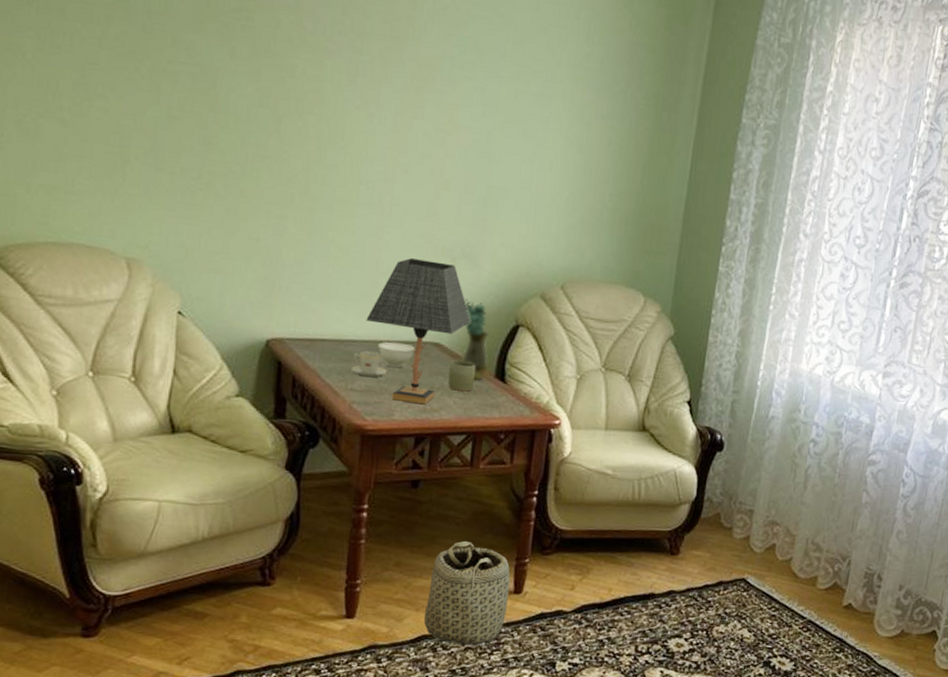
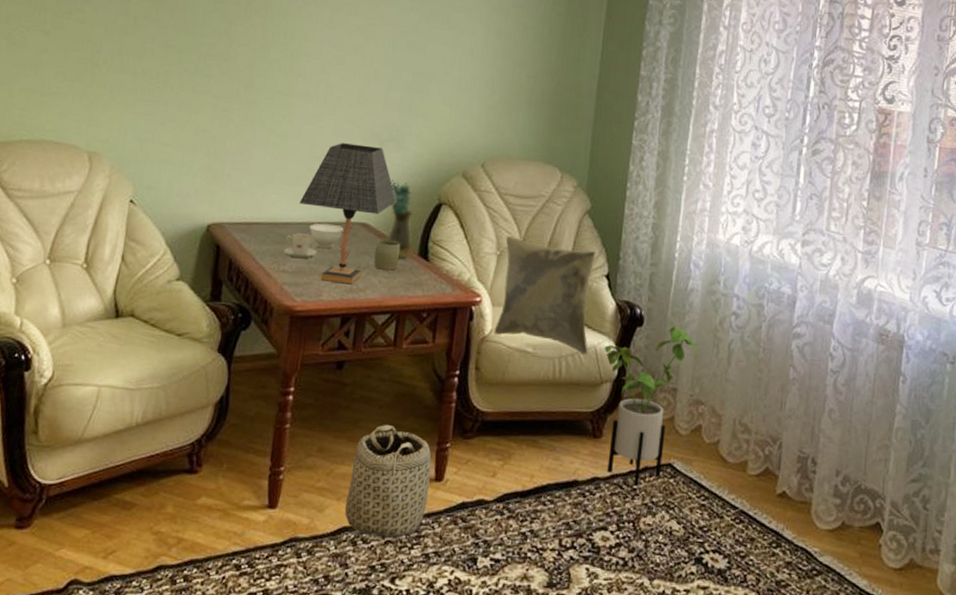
pillow: none [573,359,679,478] -> present [494,235,596,355]
house plant: none [683,452,776,599] -> present [604,326,698,486]

